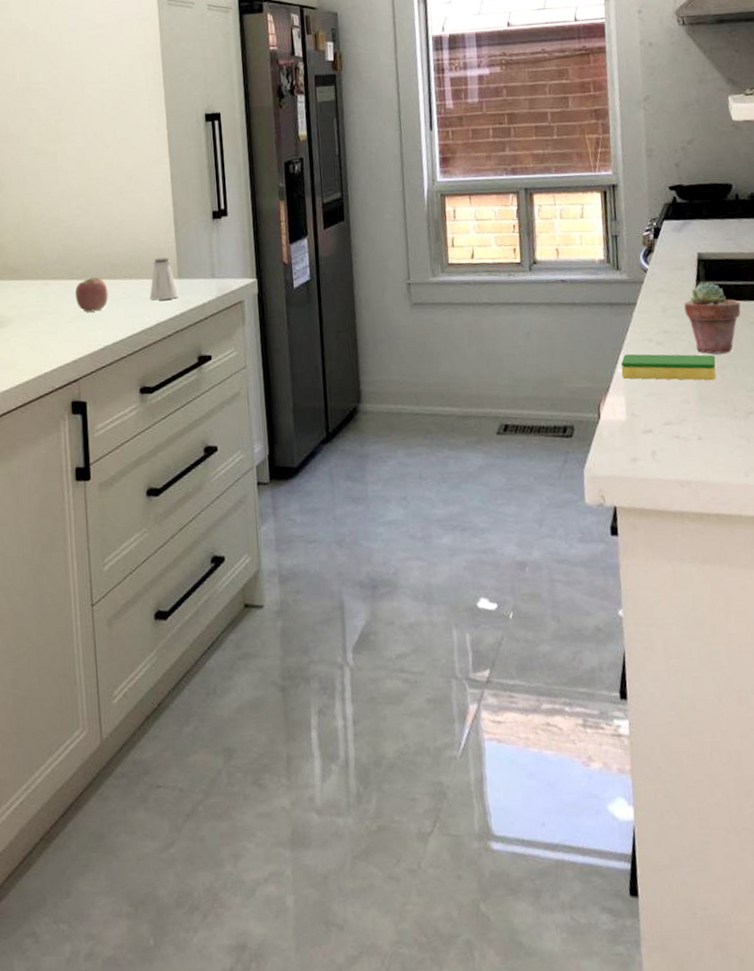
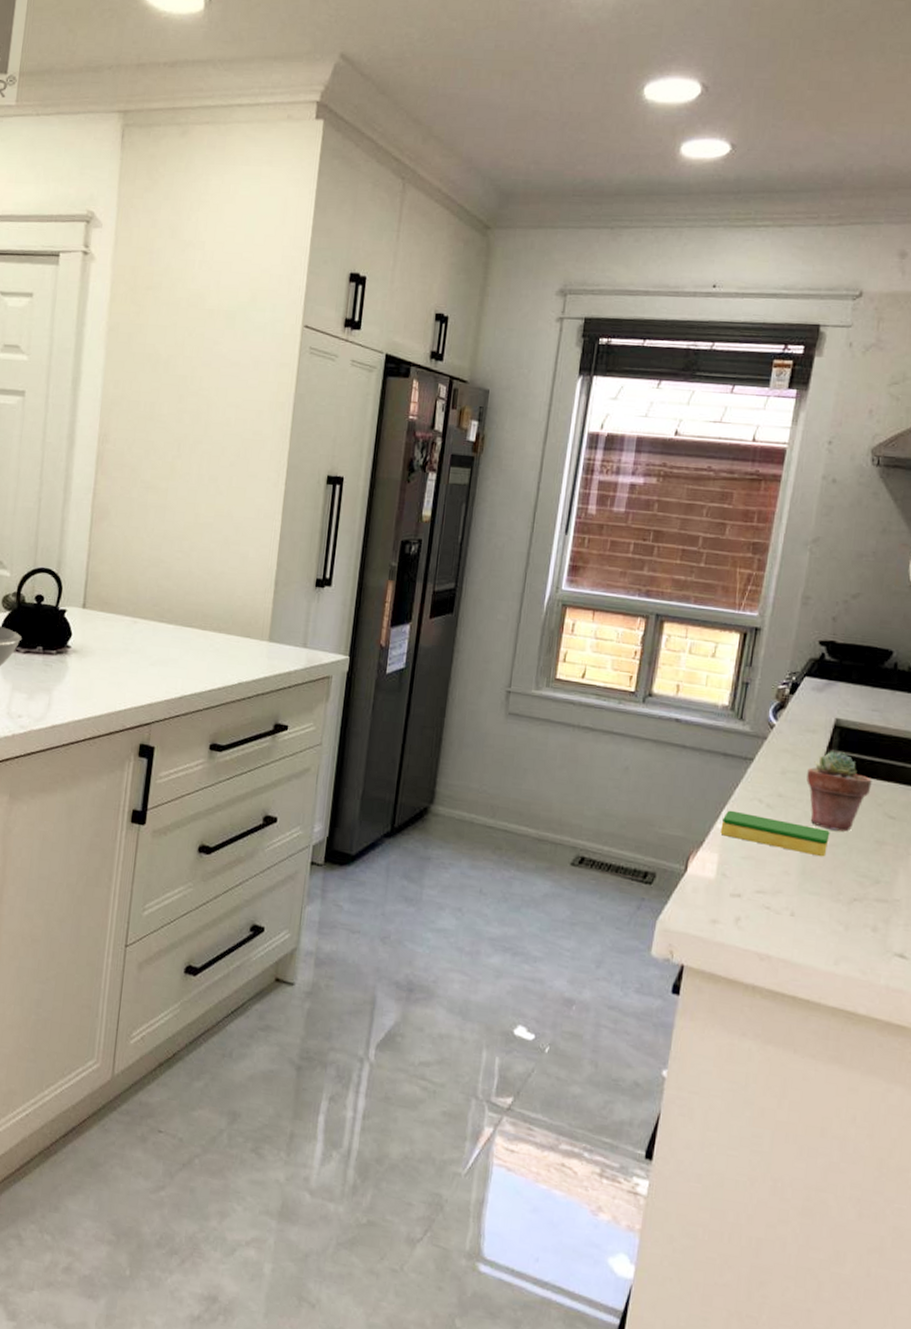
apple: present [75,276,108,312] -> none [161,623,196,659]
saltshaker: present [149,257,179,301] -> none [236,616,266,661]

